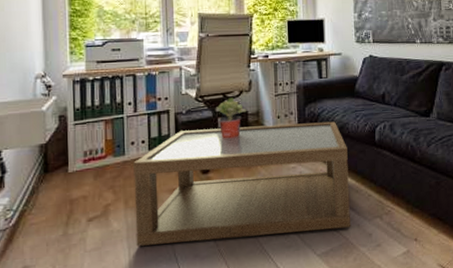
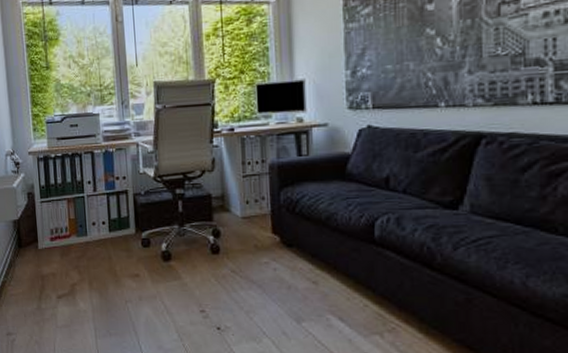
coffee table: present [133,121,350,246] -> none [95,210,339,342]
potted plant: present [216,97,247,139] -> none [176,178,211,225]

